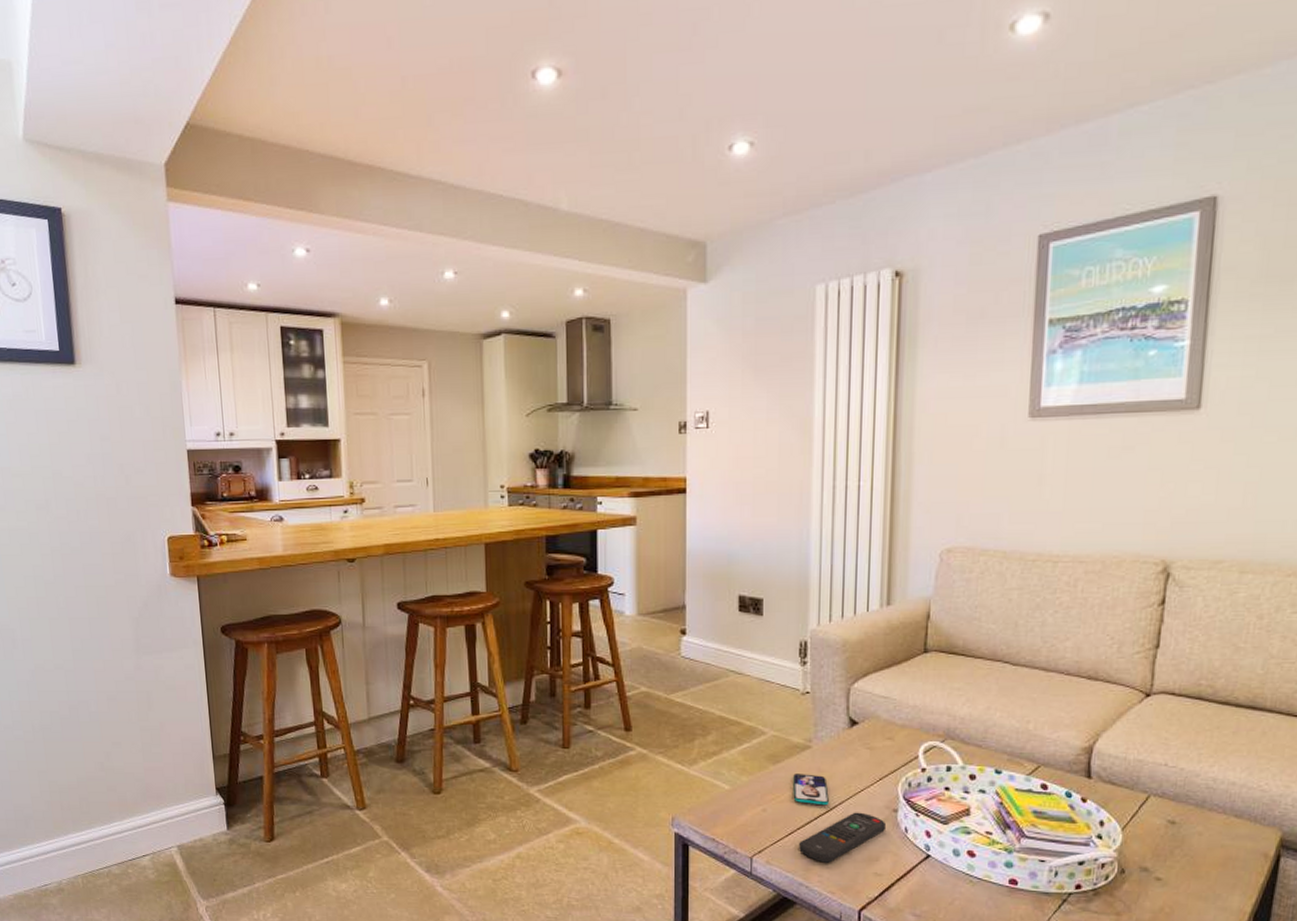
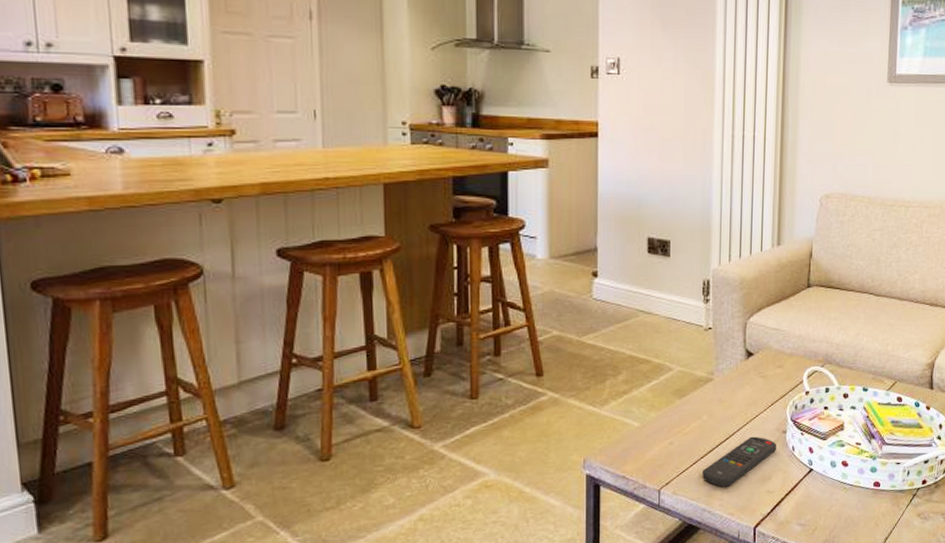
smartphone: present [793,773,829,806] -> none [697,405,729,434]

